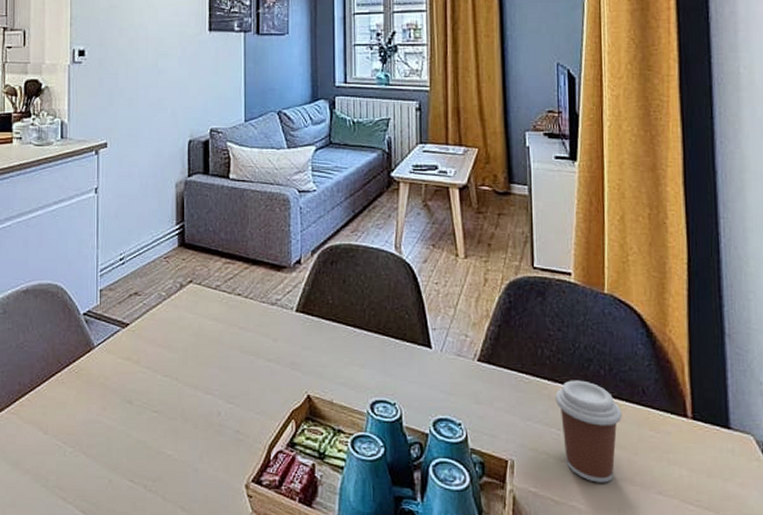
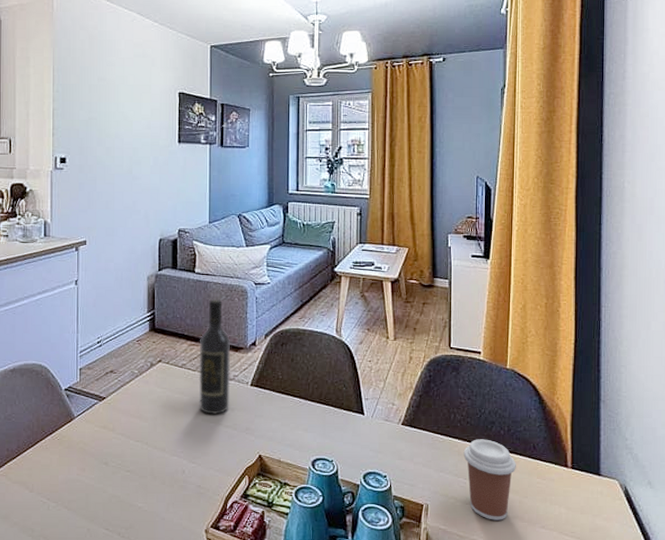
wine bottle: none [235,210,272,346] -> present [198,299,231,415]

